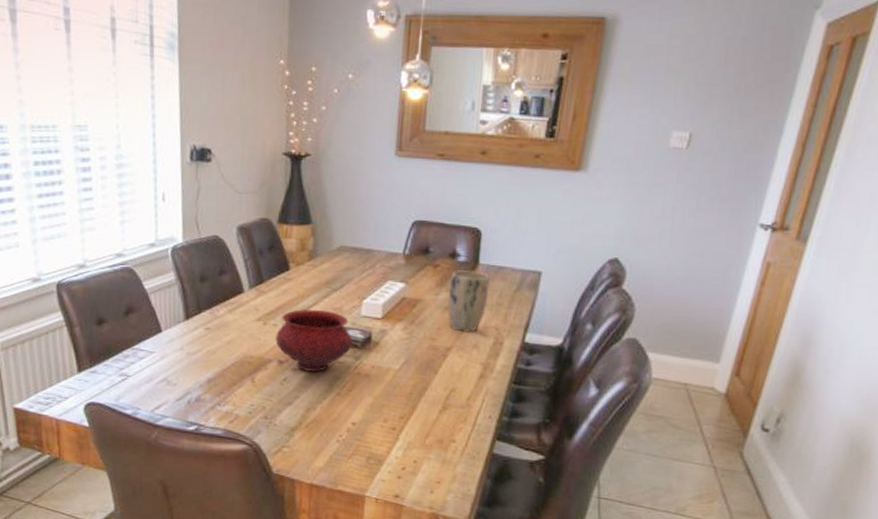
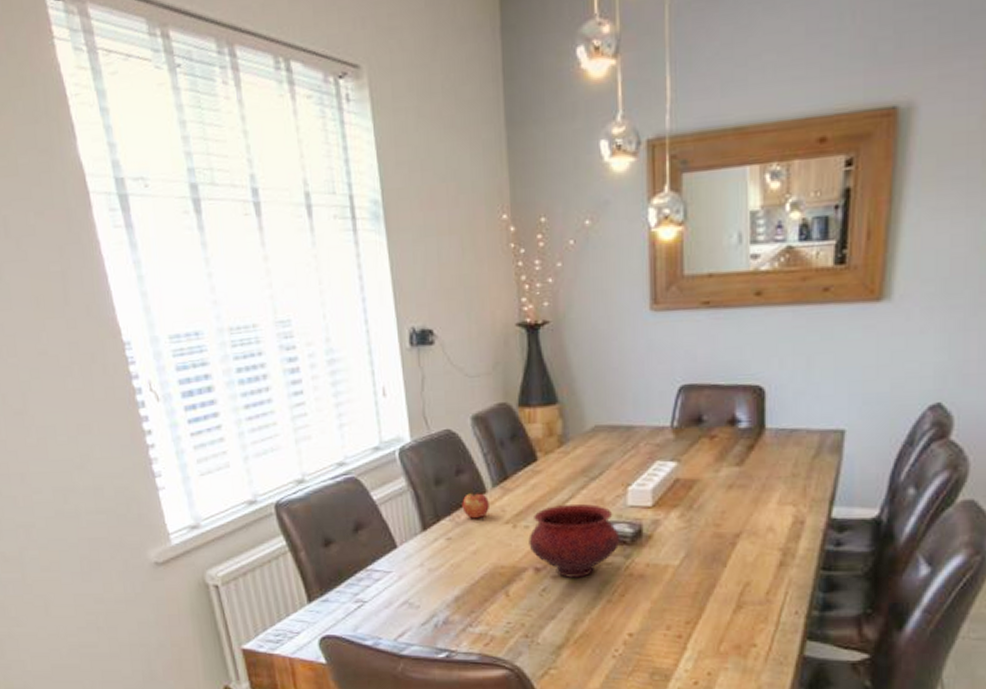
apple: none [221,290,245,314] -> present [462,492,489,519]
plant pot: present [447,270,490,333] -> none [730,438,781,513]

